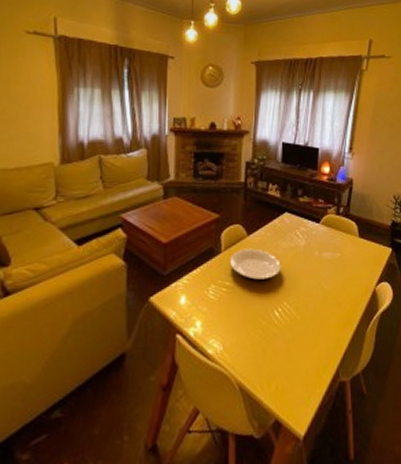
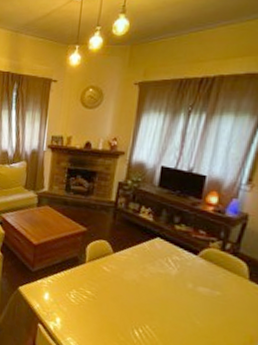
plate: present [229,248,281,280] -> none [92,264,147,299]

